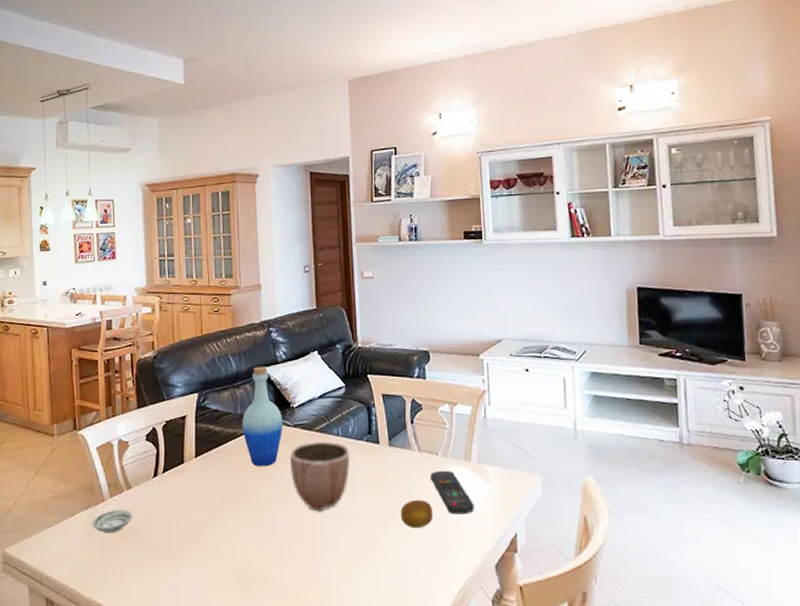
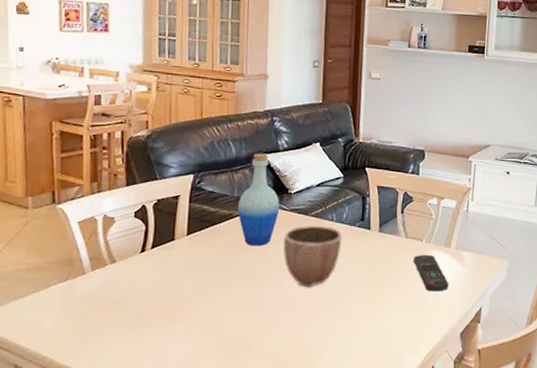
saucer: present [91,509,133,534] -> none [69,282,117,305]
fruit: present [400,499,433,529] -> none [383,278,412,303]

